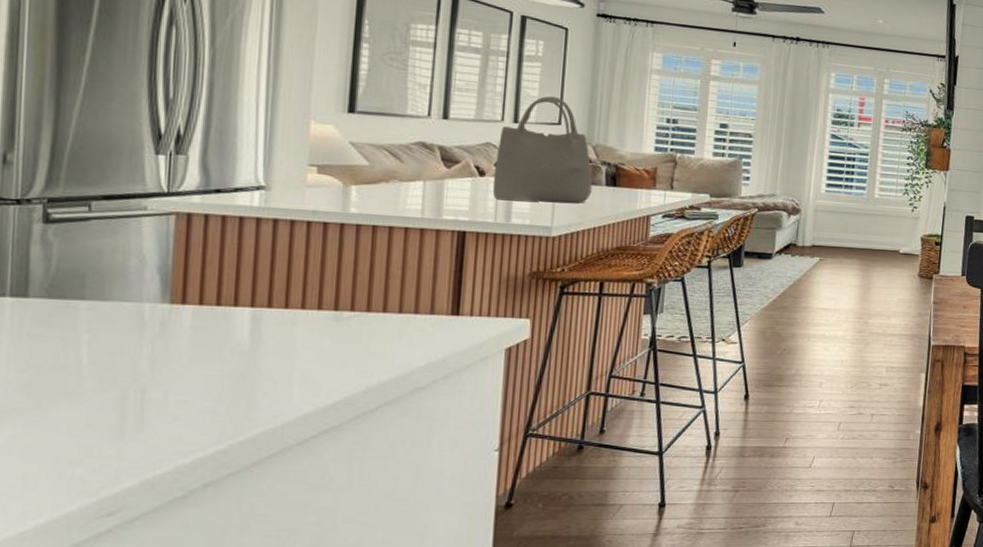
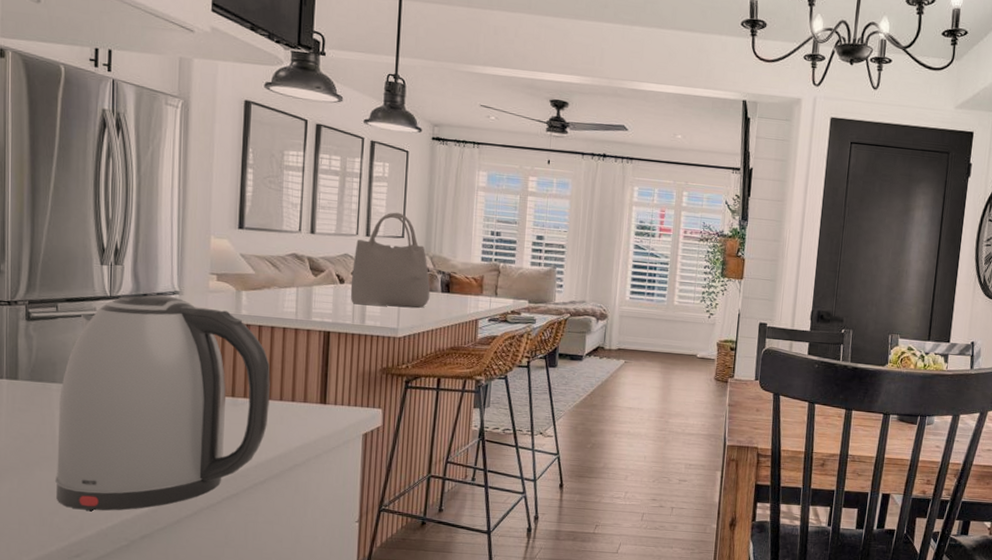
kettle: none [80,189,387,457] -> present [55,294,271,512]

